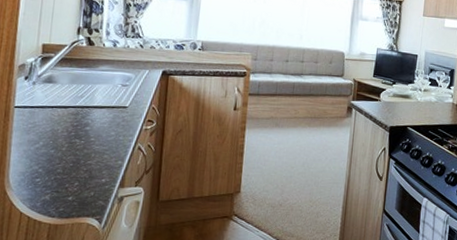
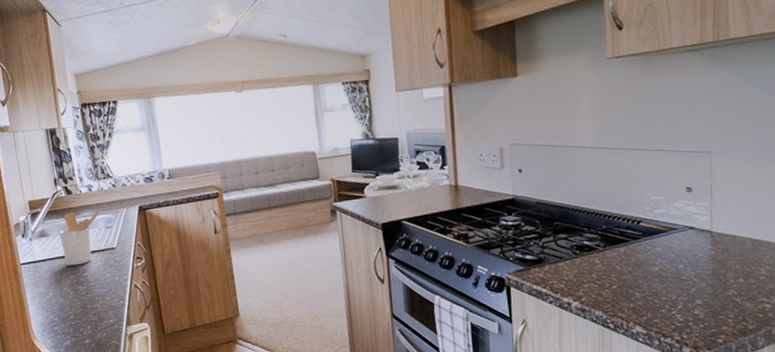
utensil holder: none [67,63,119,118] -> present [59,211,100,266]

